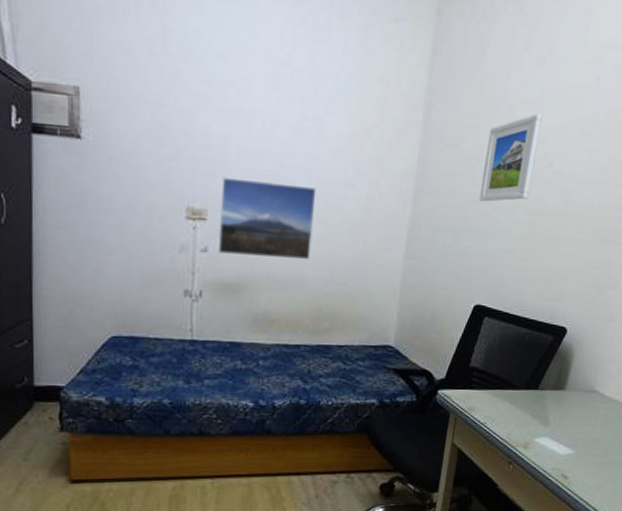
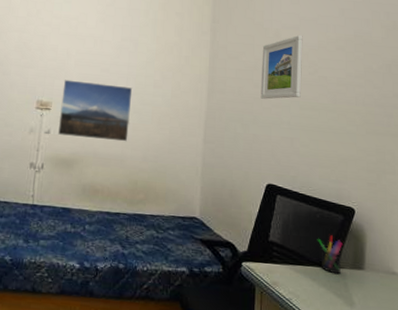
pen holder: none [521,357,548,396] -> present [317,235,343,275]

